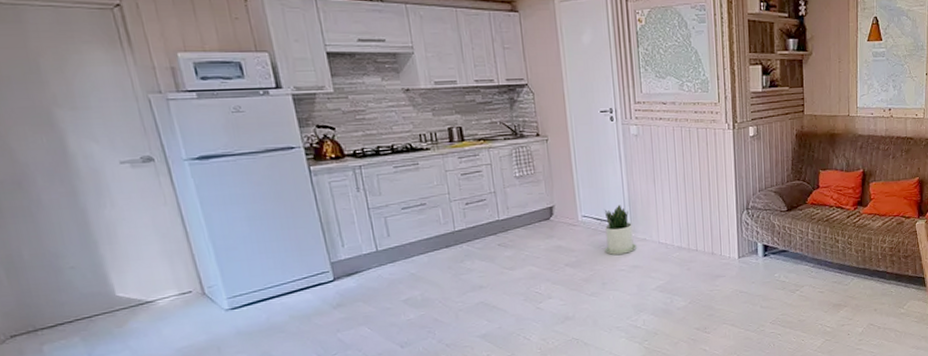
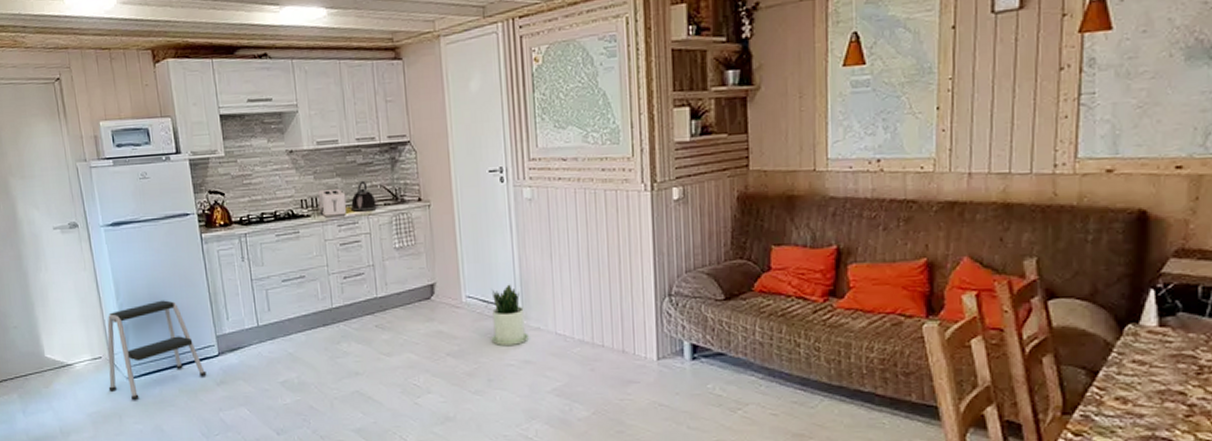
step stool: none [197,231,321,332] -> present [107,300,207,401]
toaster: none [437,124,468,151] -> present [318,188,347,218]
kettle: none [471,117,497,147] -> present [351,180,377,213]

